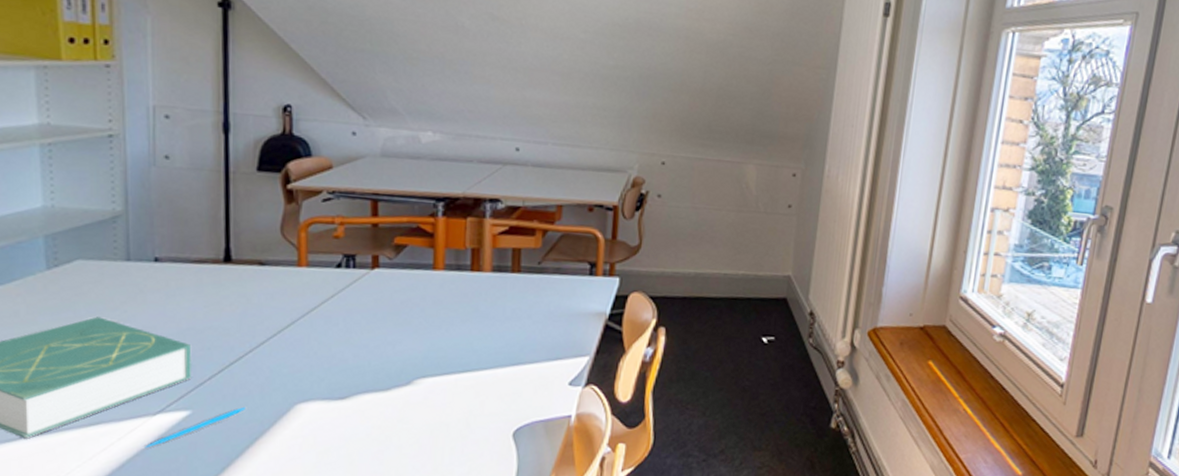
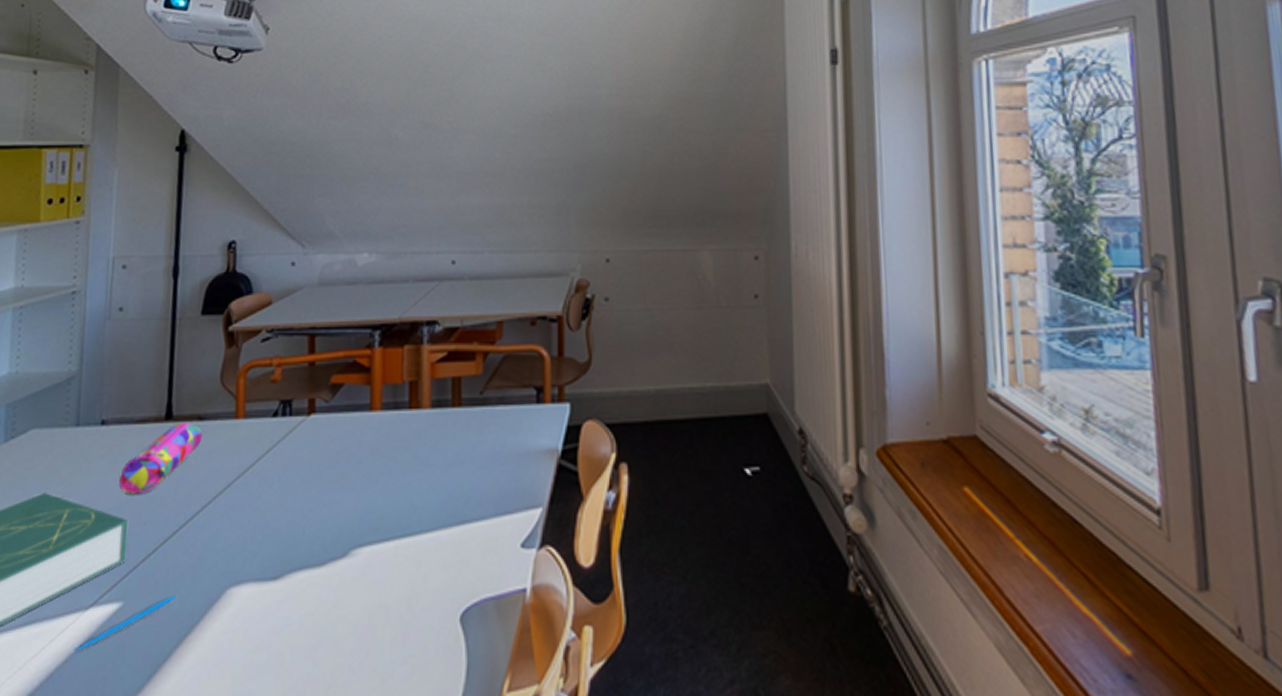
pencil case: none [179,266,265,324] -> present [119,423,203,495]

